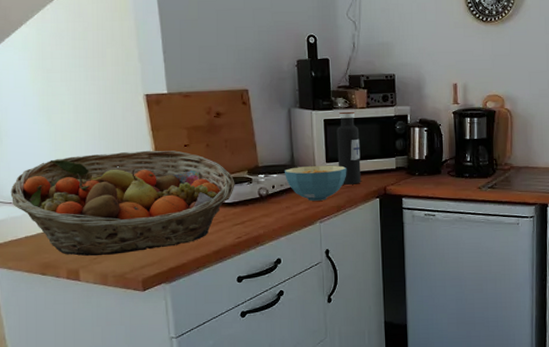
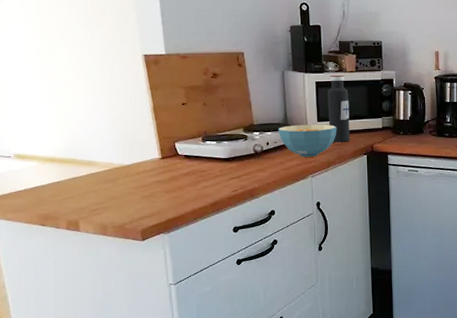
fruit basket: present [10,150,235,256] -> none [9,108,231,208]

